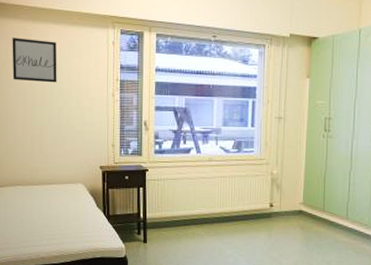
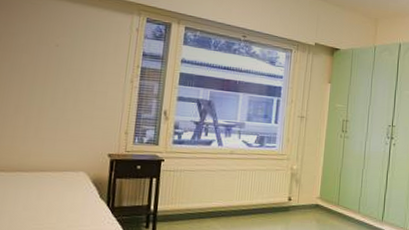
wall art: present [12,38,57,83] -> none [10,10,71,63]

